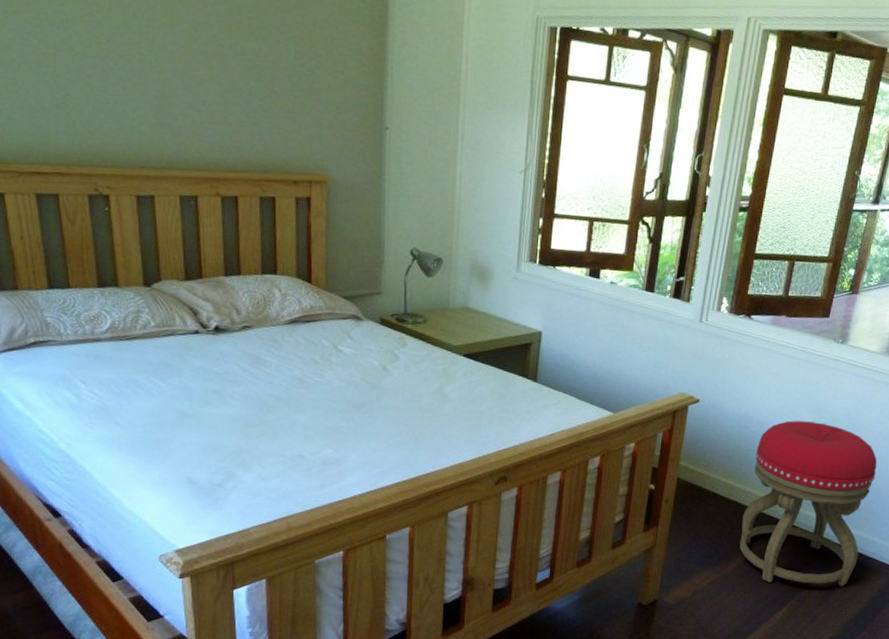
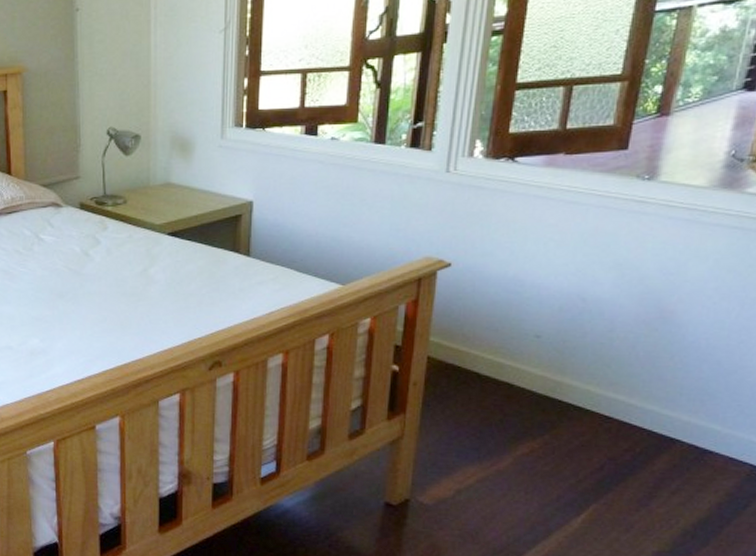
stool: present [739,420,877,587] -> none [515,281,714,489]

